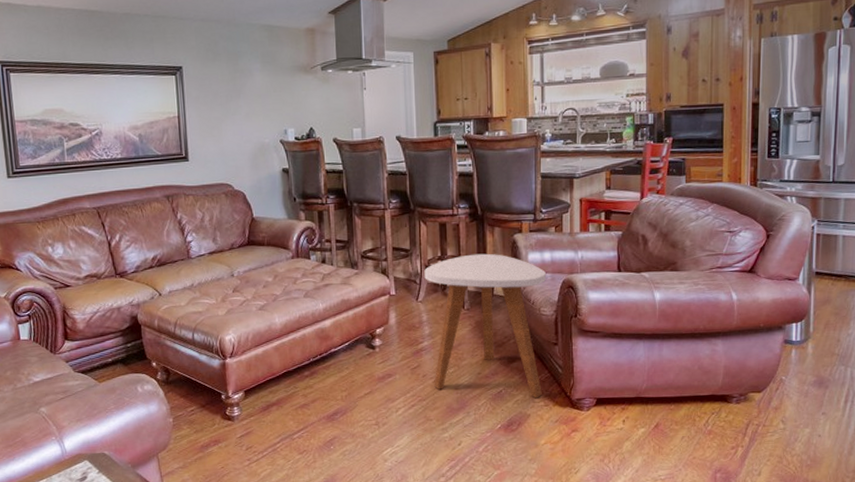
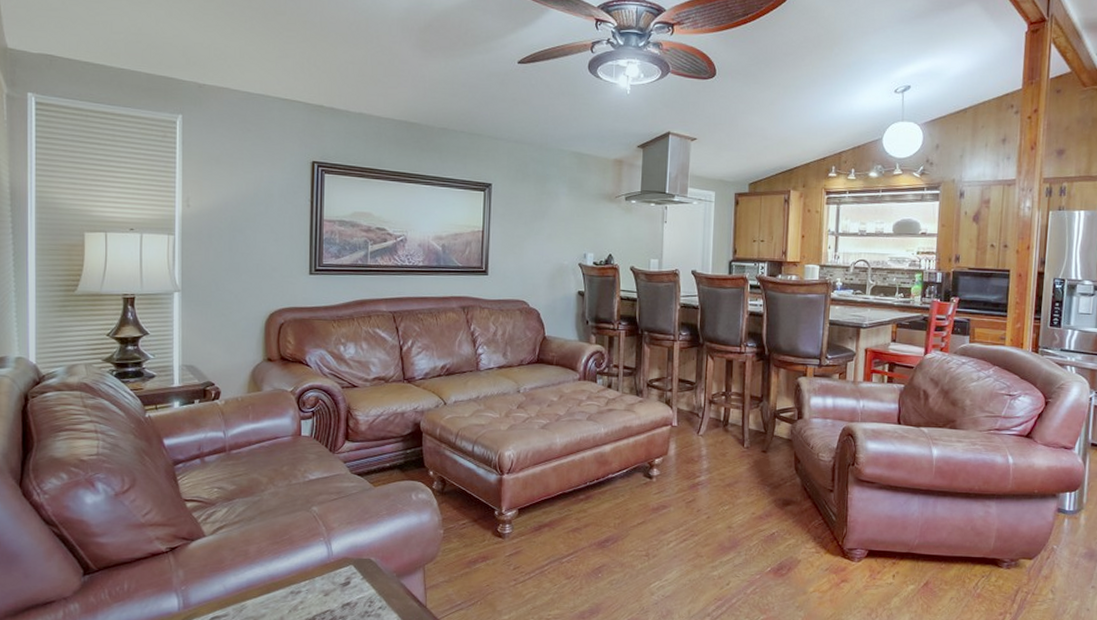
side table: present [424,253,546,399] -> none [707,393,827,544]

